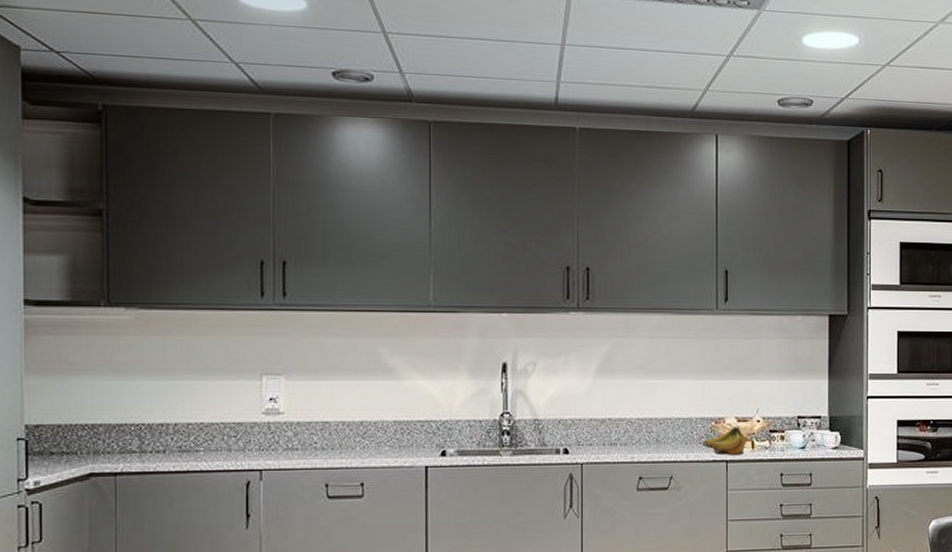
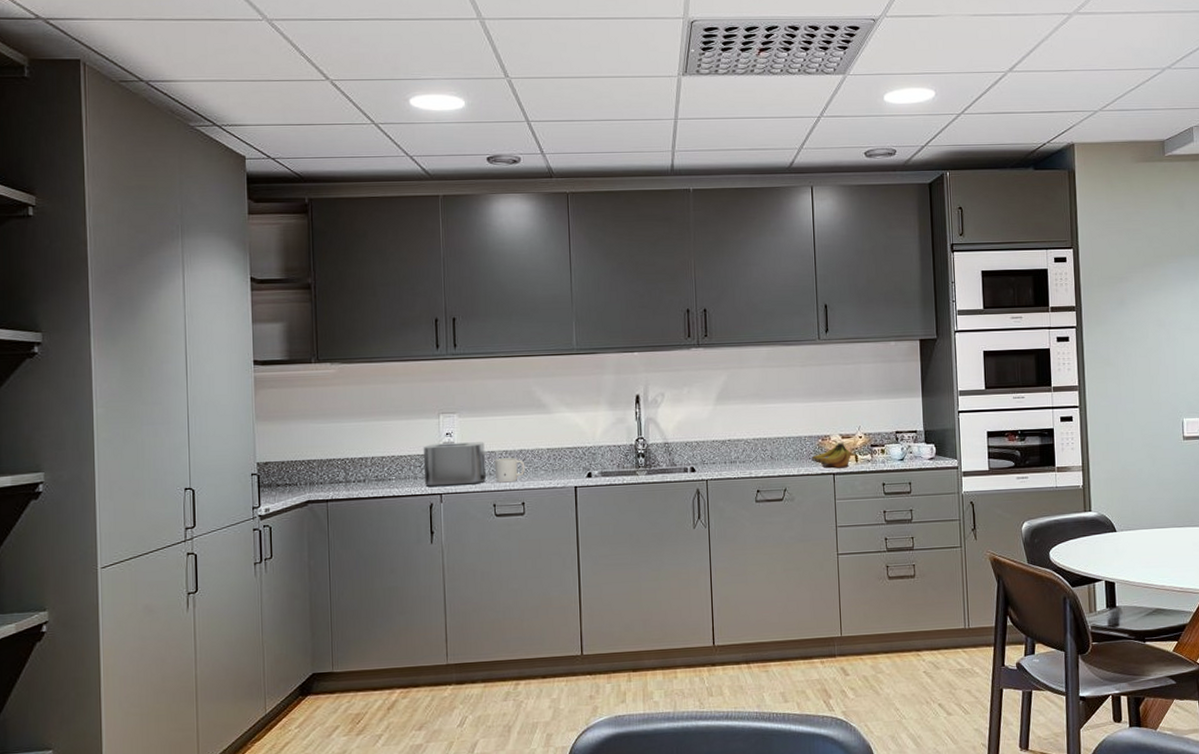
toaster: none [240,410,320,462] -> present [423,442,487,488]
mug: none [328,430,366,459] -> present [494,457,526,483]

